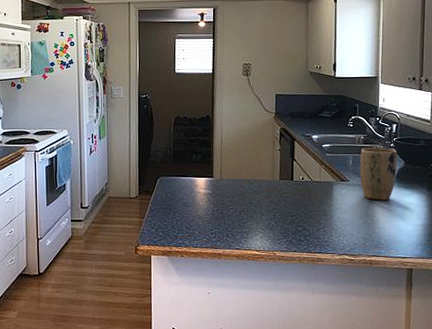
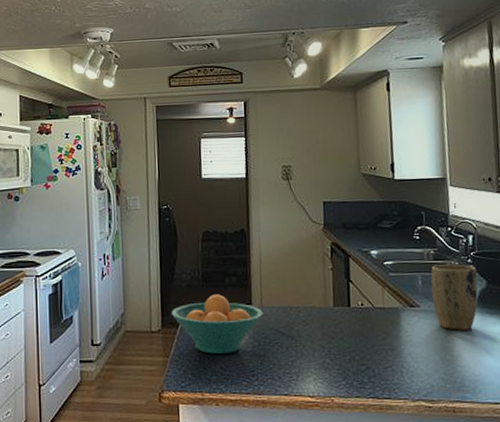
fruit bowl: none [146,168,222,216] -> present [171,294,263,354]

